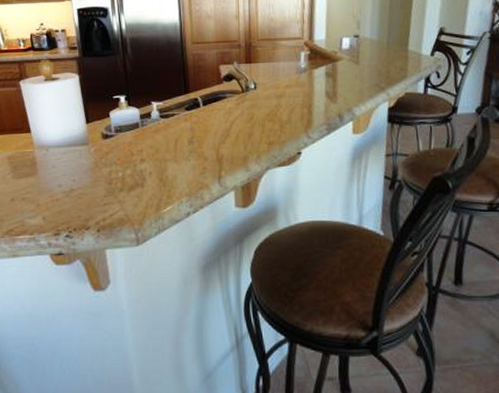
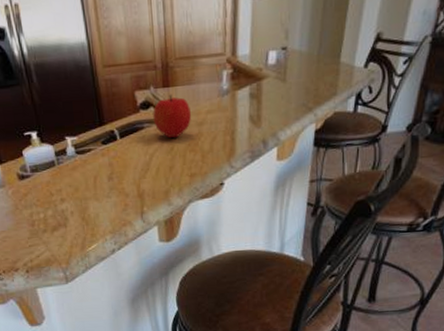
fruit: none [235,69,272,108] -> present [153,94,192,138]

